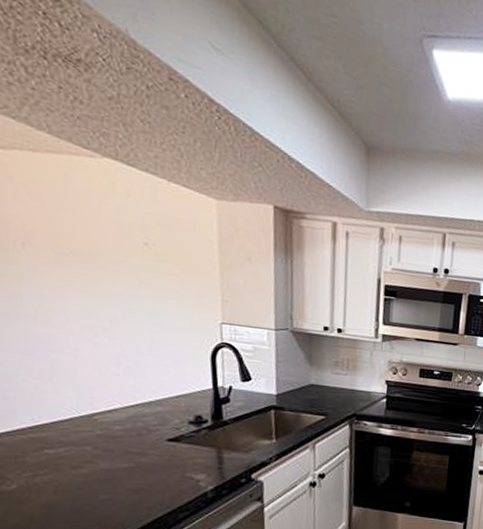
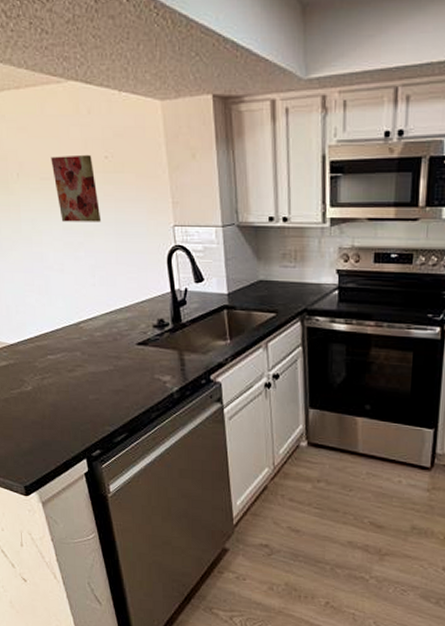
wall art: none [72,232,134,310] -> present [51,154,102,222]

